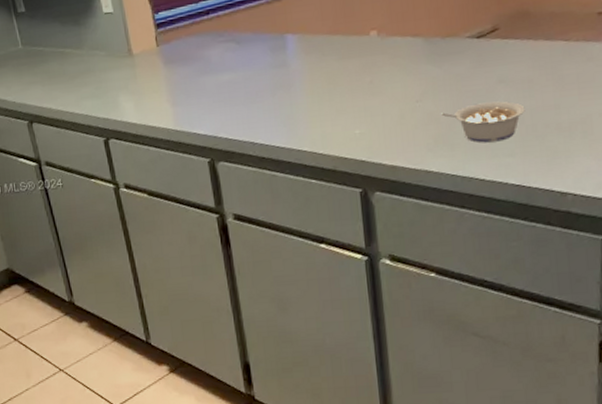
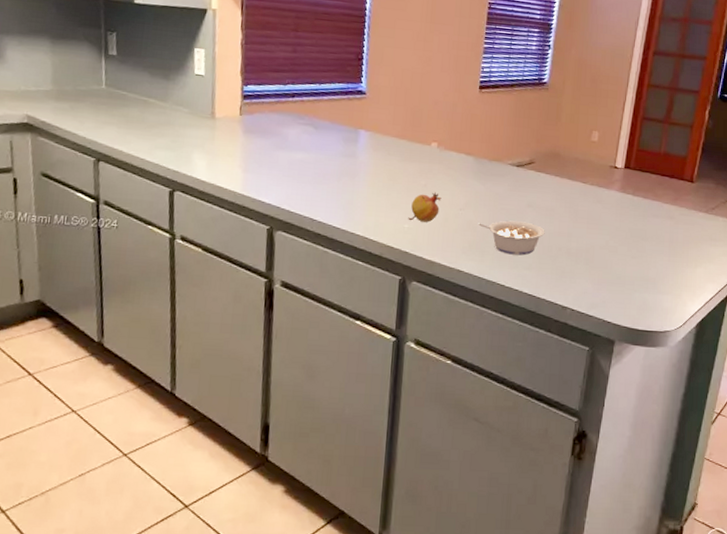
fruit: none [358,86,393,125] -> present [408,191,442,222]

